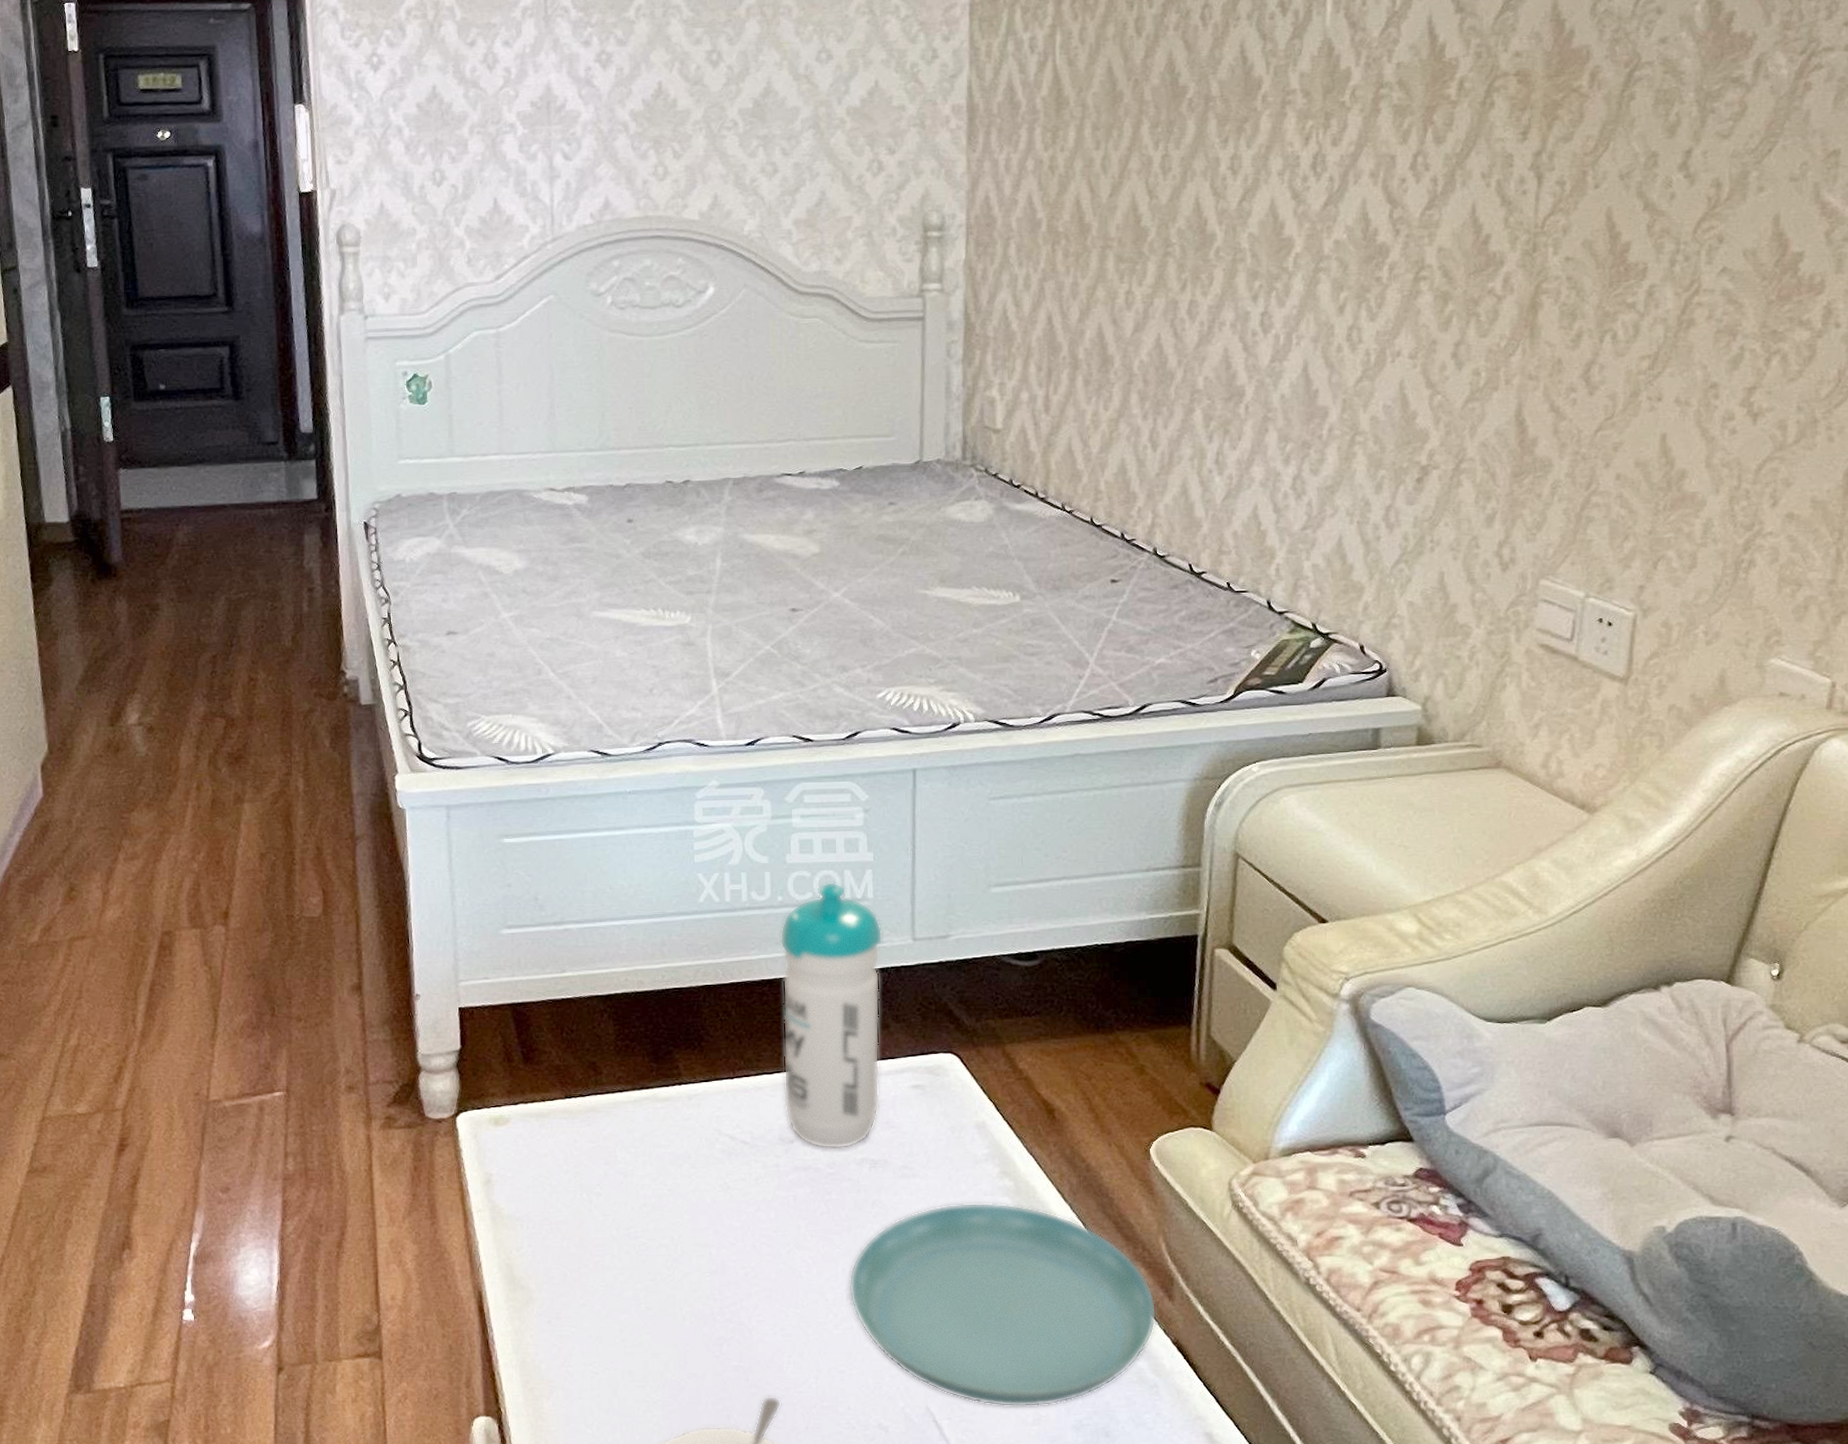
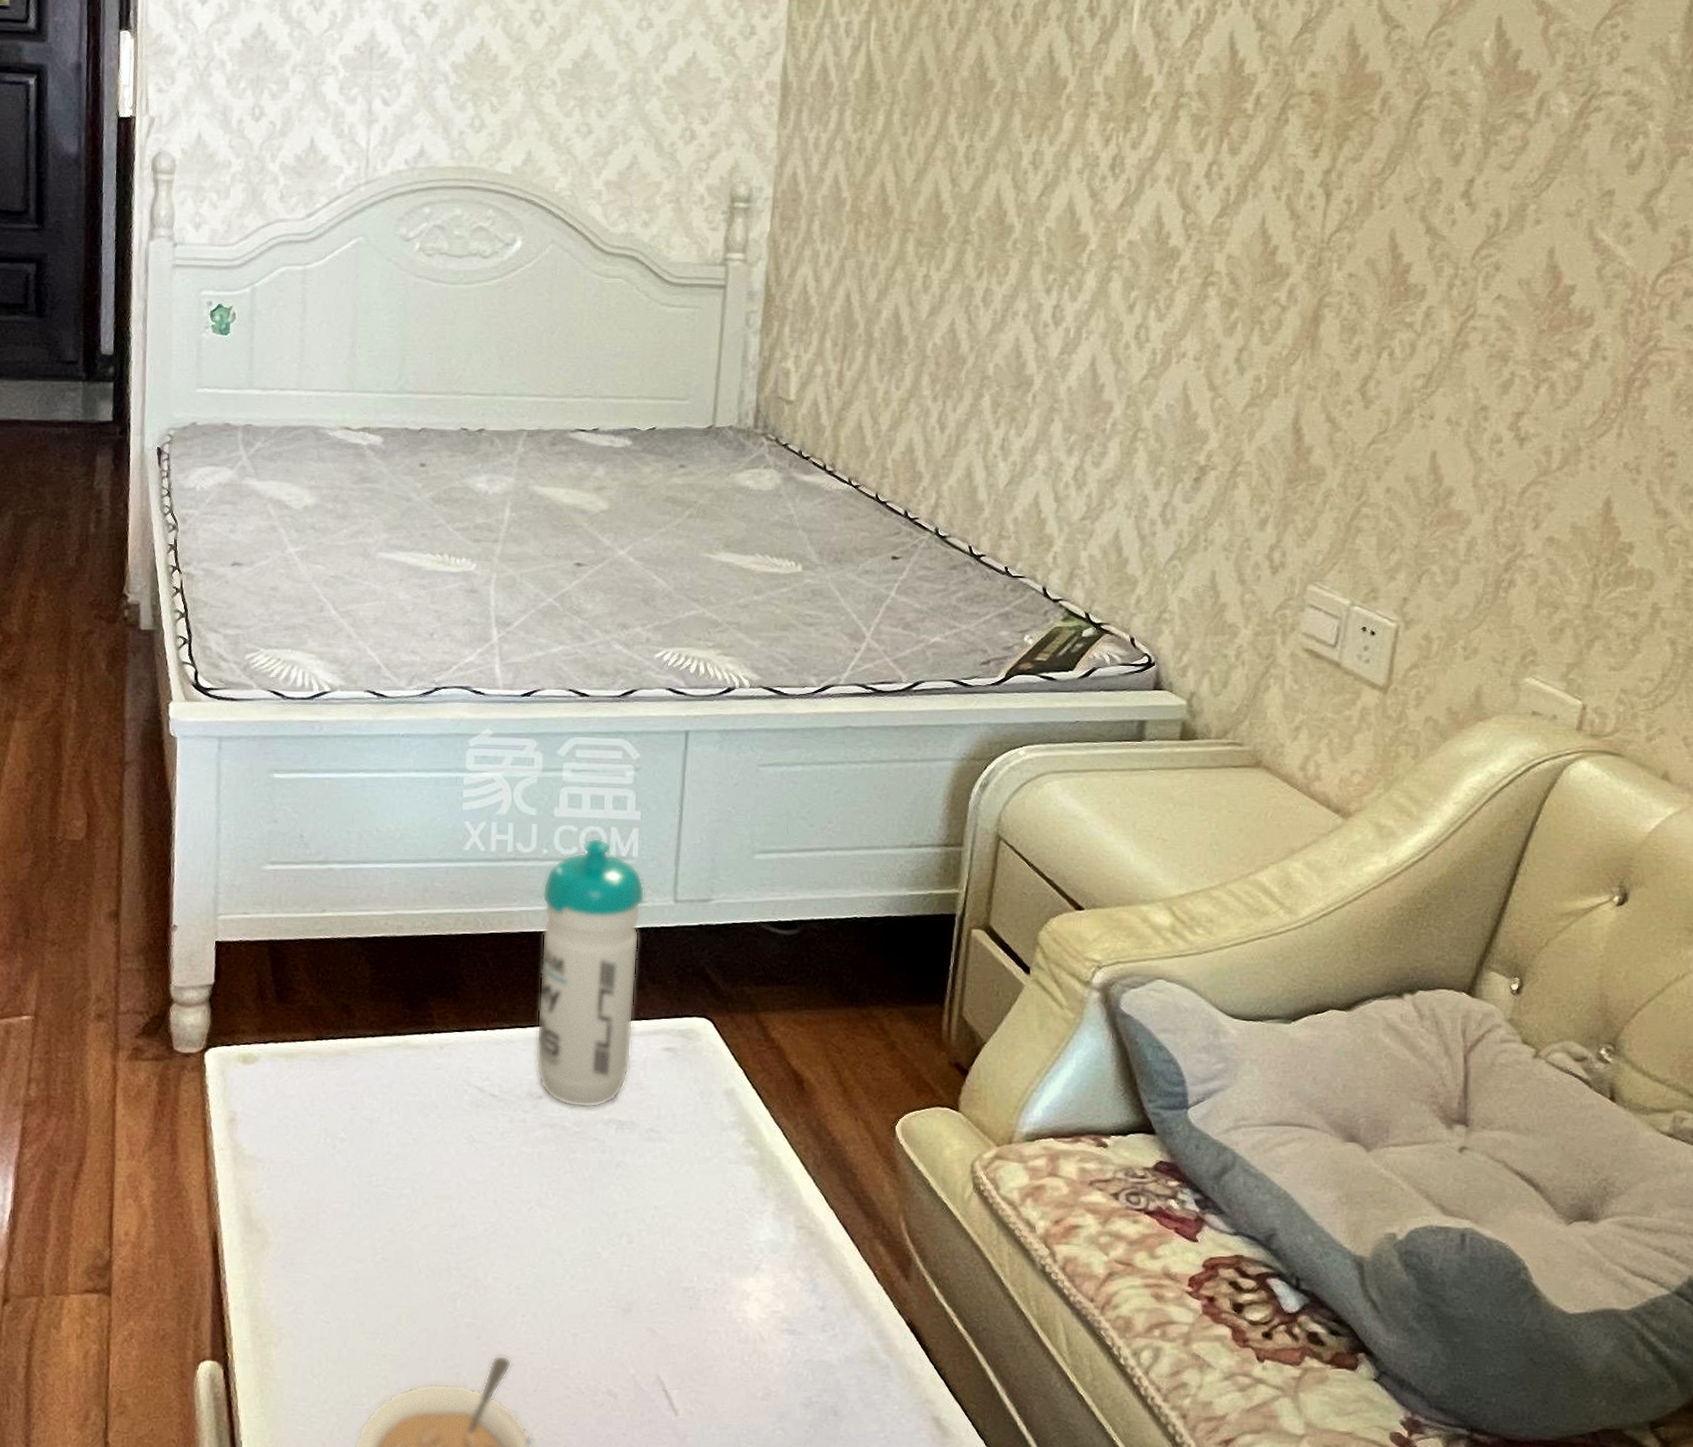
saucer: present [848,1202,1157,1407] -> none [587,1169,893,1382]

